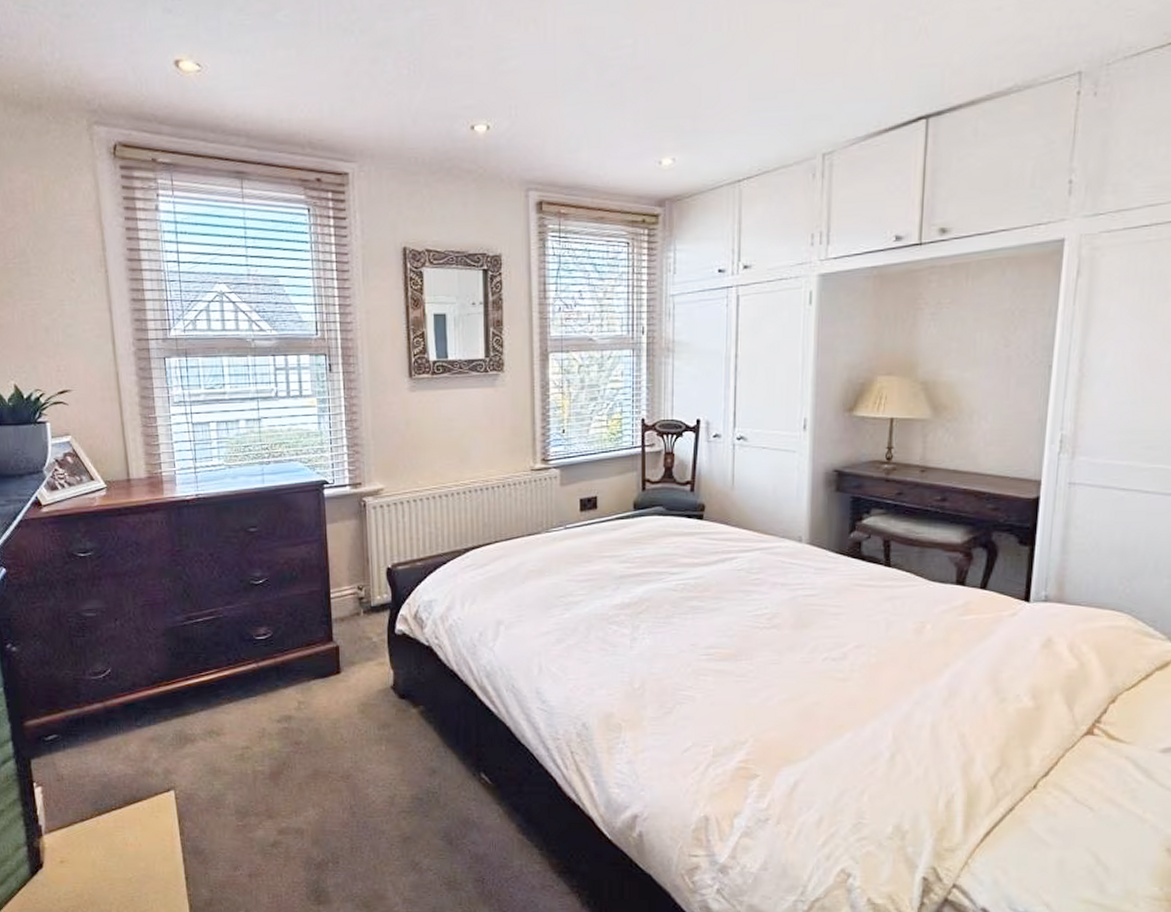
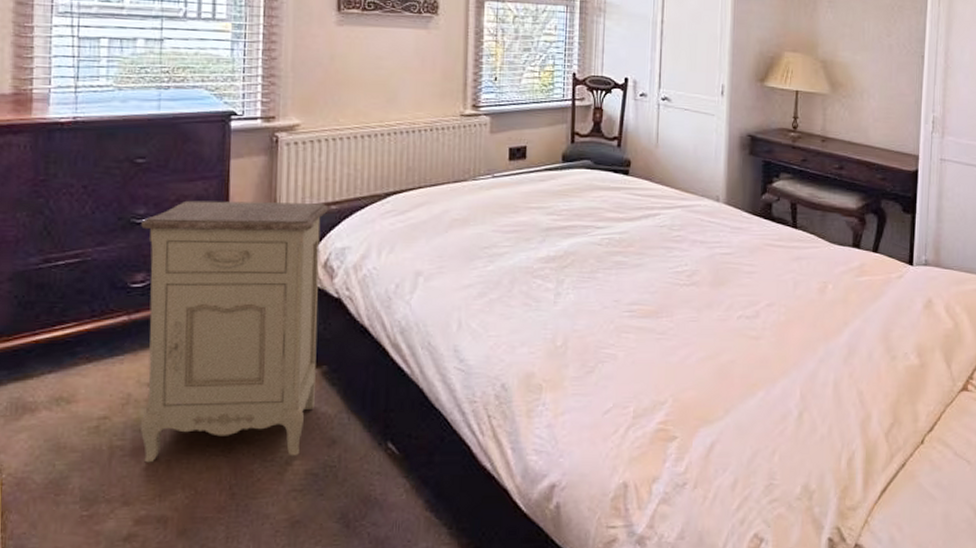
nightstand: none [259,561,415,785] -> present [140,200,329,463]

